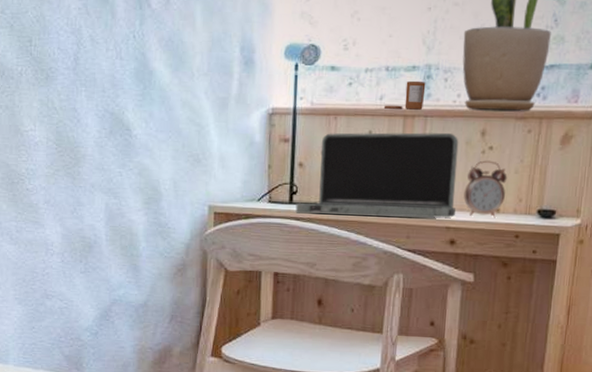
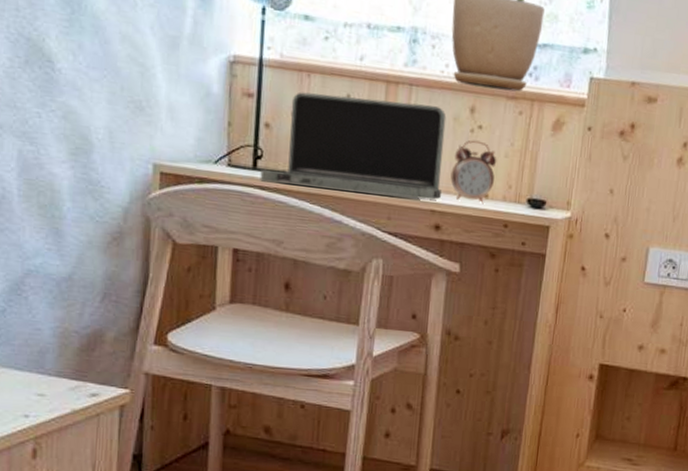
candle: present [383,80,426,111] -> none [364,42,412,78]

